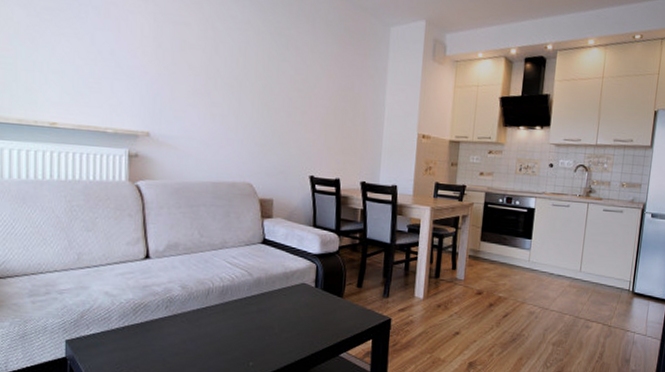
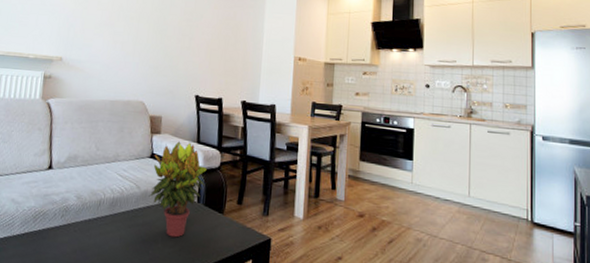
potted plant: none [262,225,324,323] -> present [149,141,207,238]

